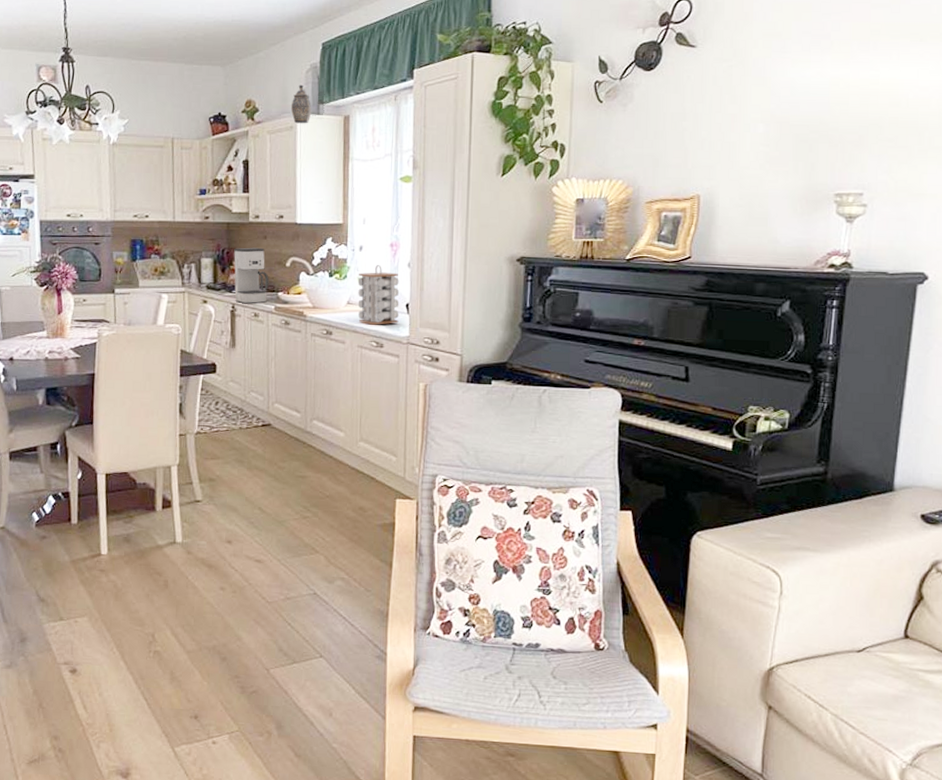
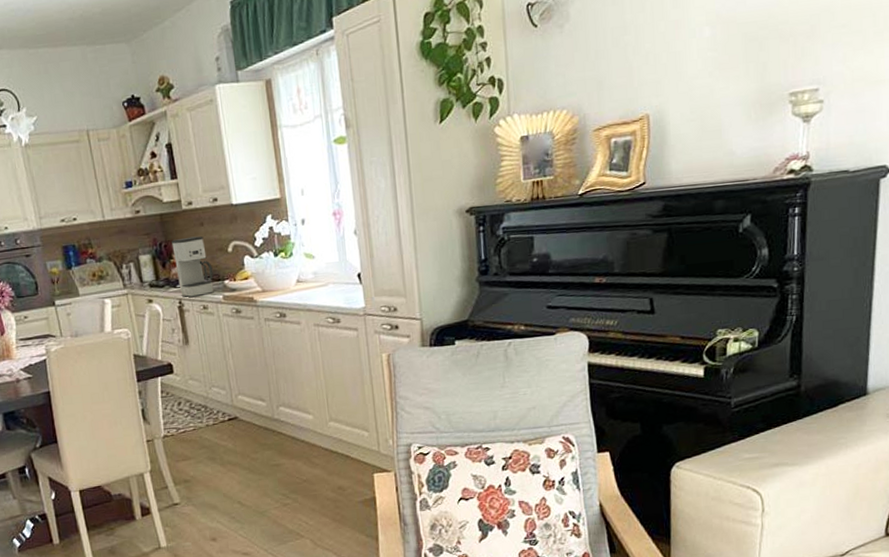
decorative jar: present [290,84,312,124] -> none [207,51,231,96]
spice rack: present [357,264,399,325] -> none [304,236,352,301]

